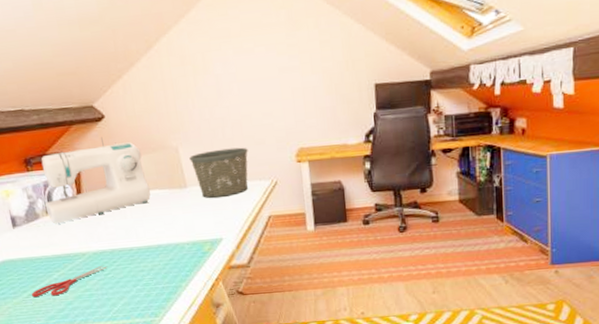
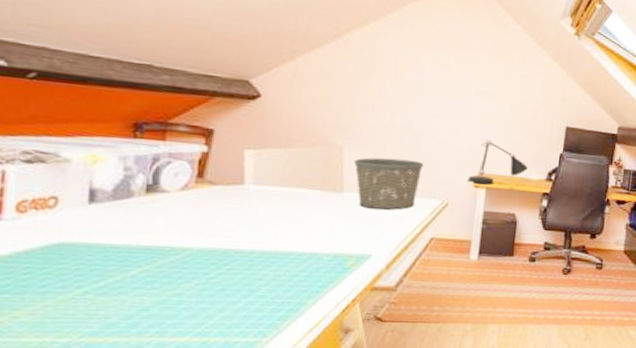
scissors: present [32,265,107,297] -> none [90,266,213,298]
sewing machine: present [41,137,151,224] -> none [146,118,297,208]
desk lamp: none [289,113,344,159] -> present [467,139,528,185]

